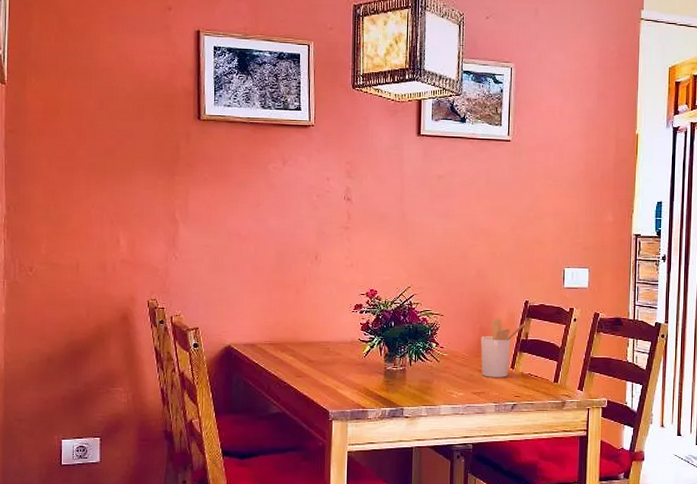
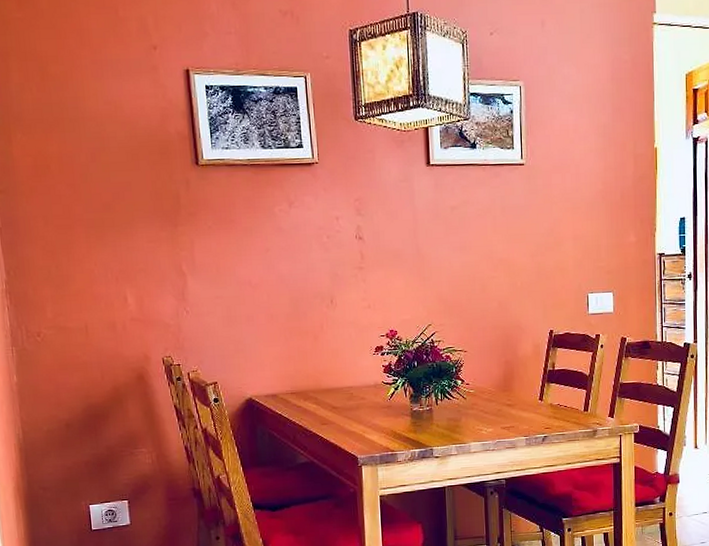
utensil holder: present [480,318,526,378] -> none [506,350,552,411]

